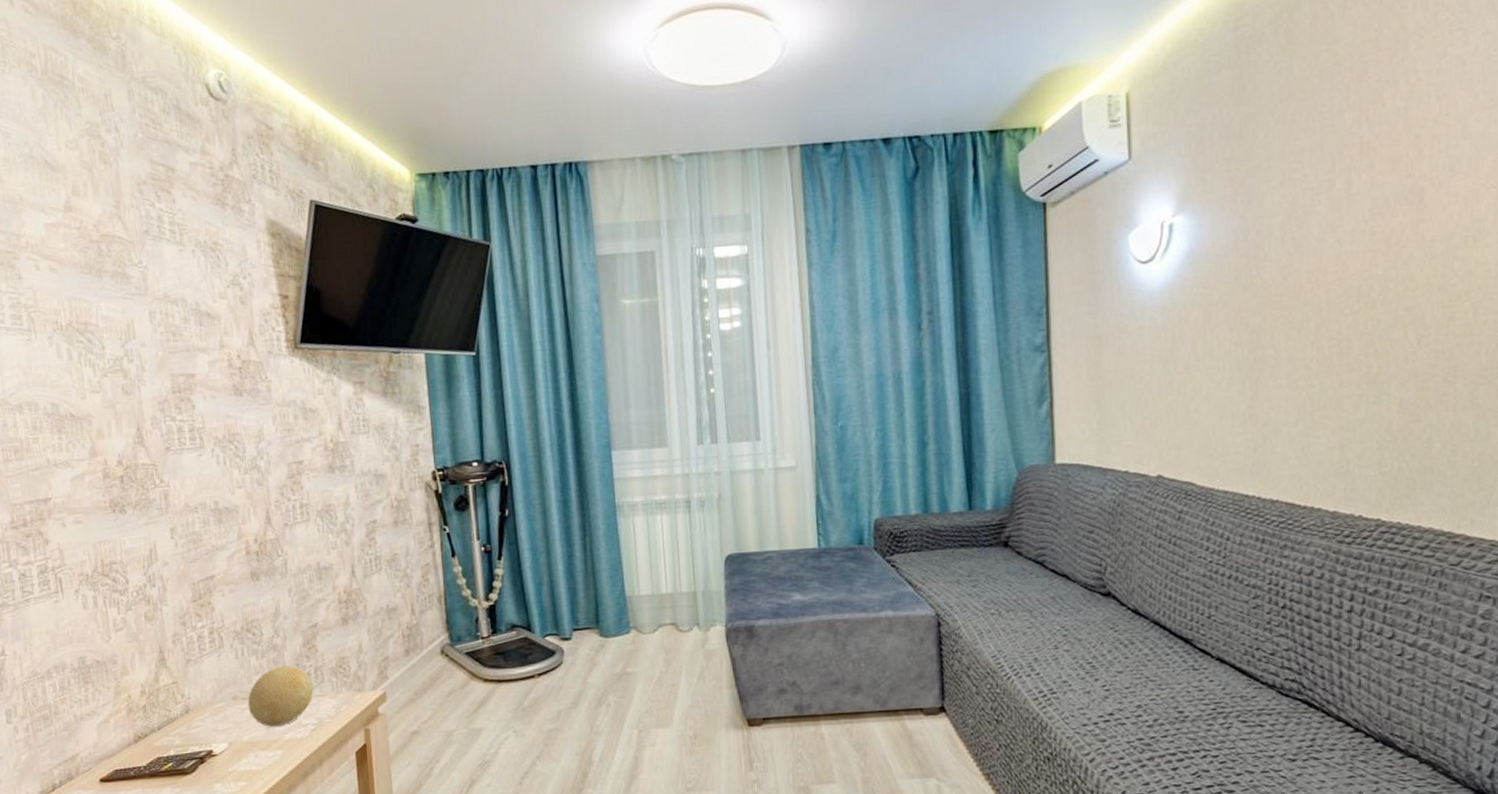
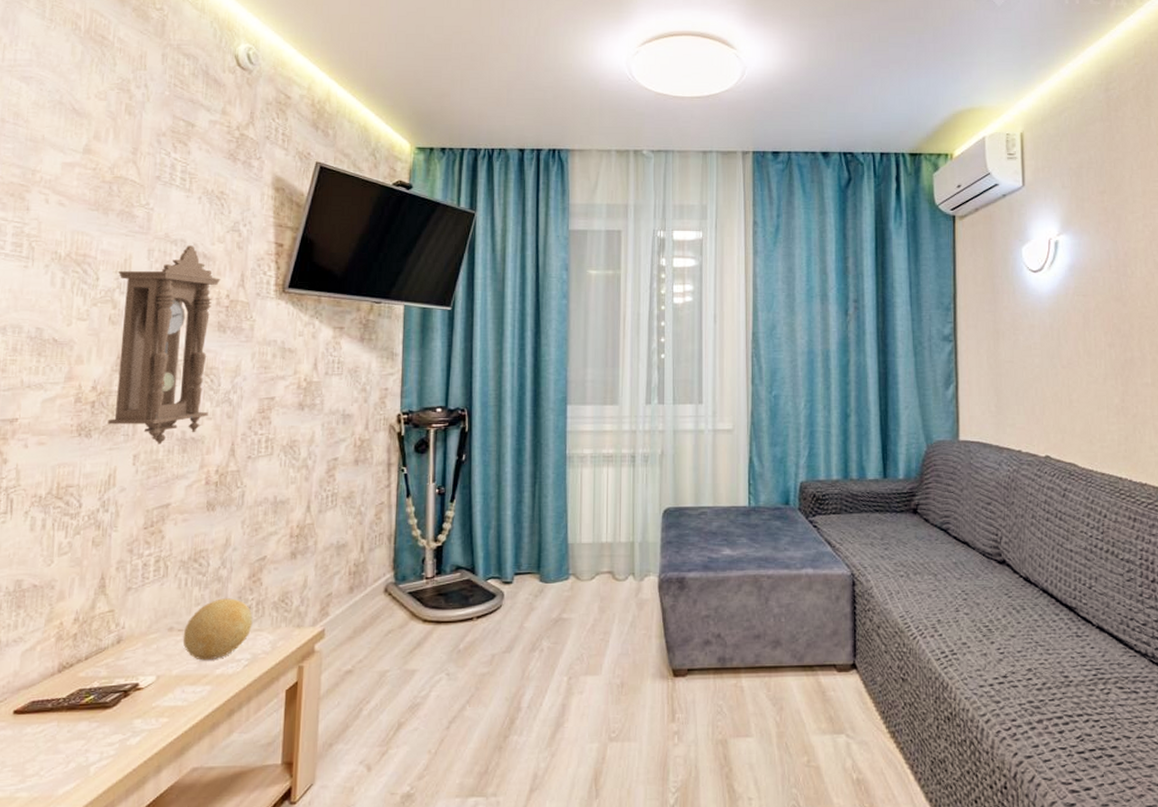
pendulum clock: none [122,304,238,516] -> present [107,245,221,444]

